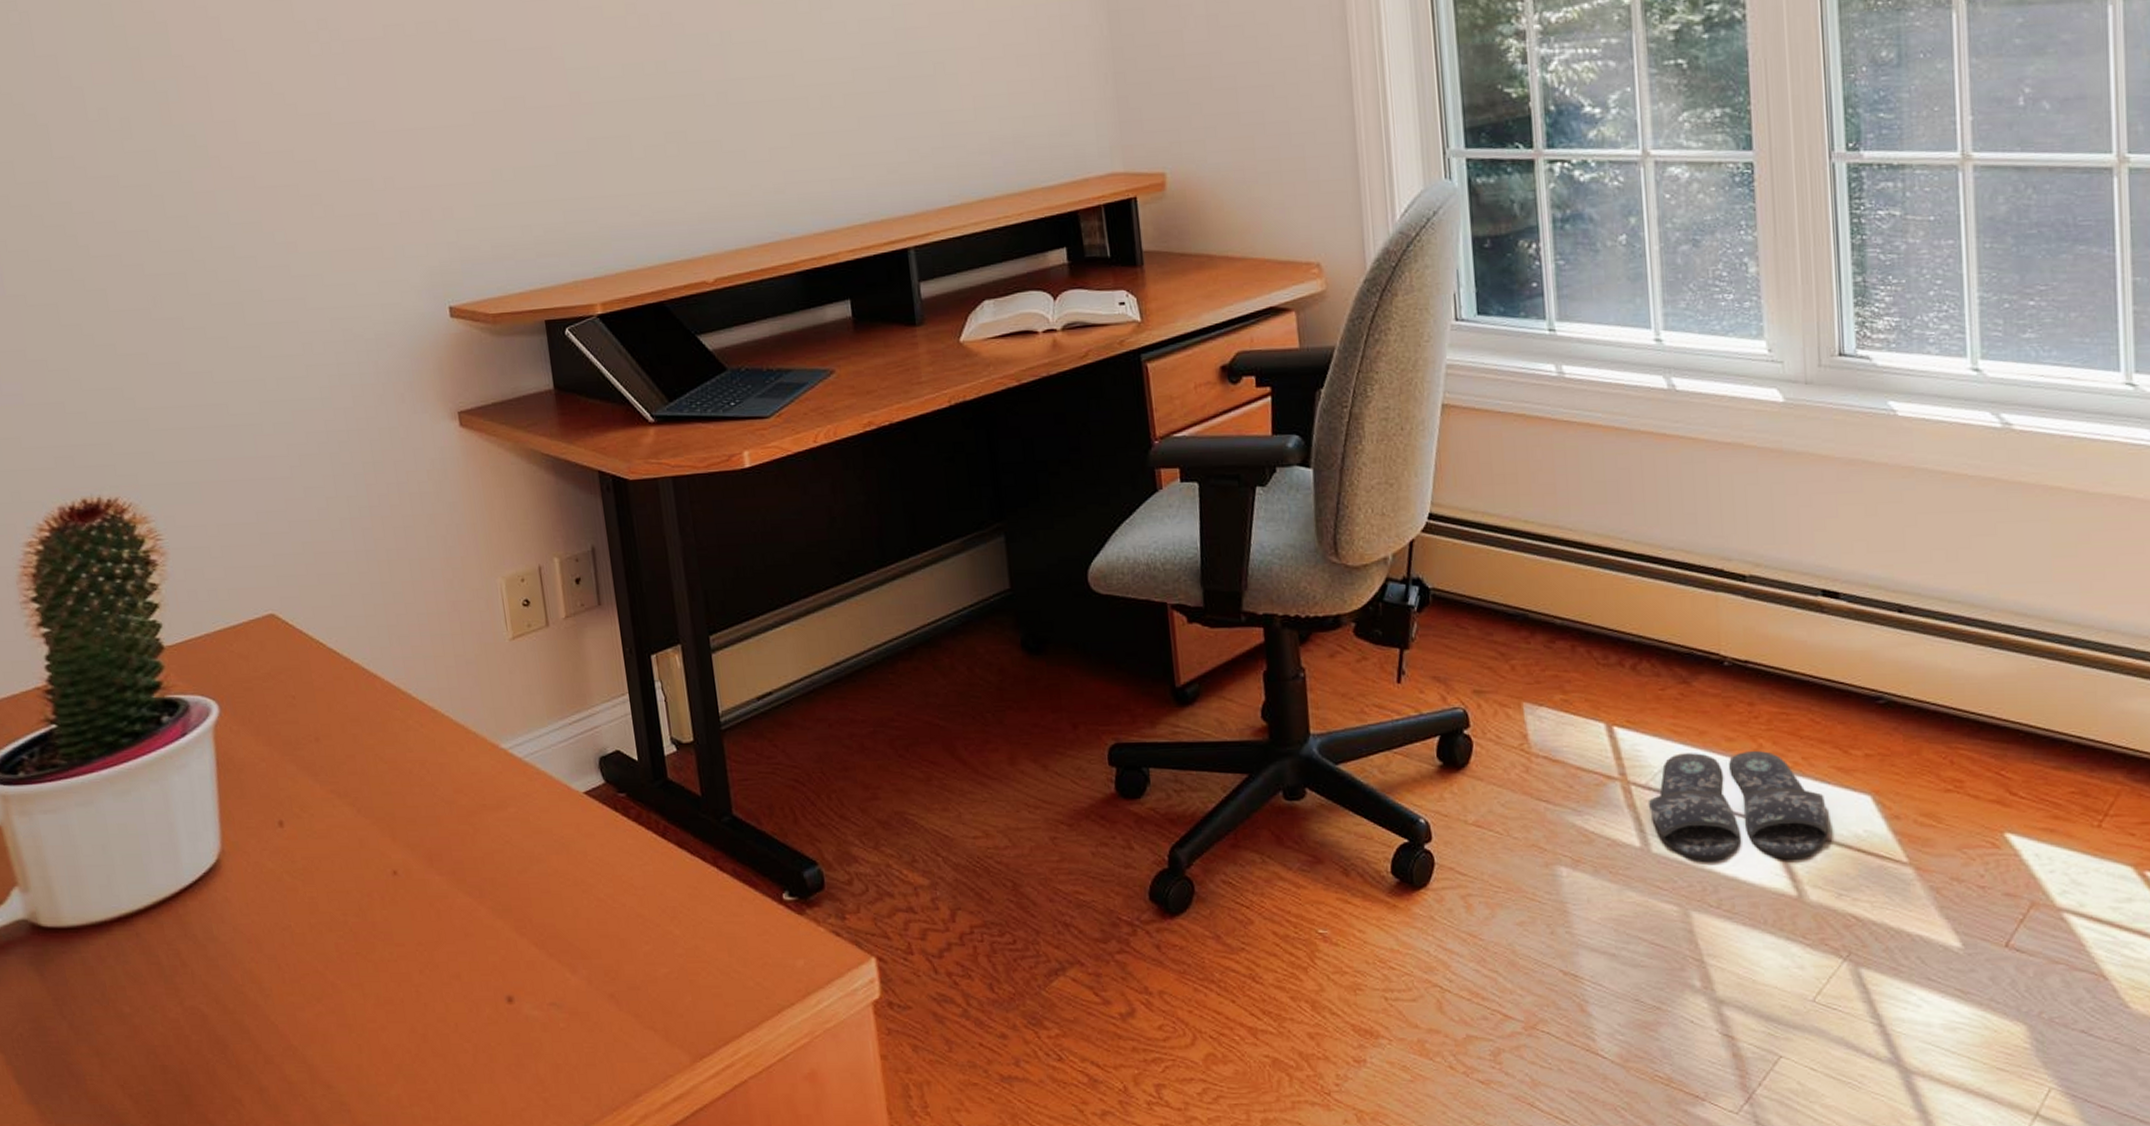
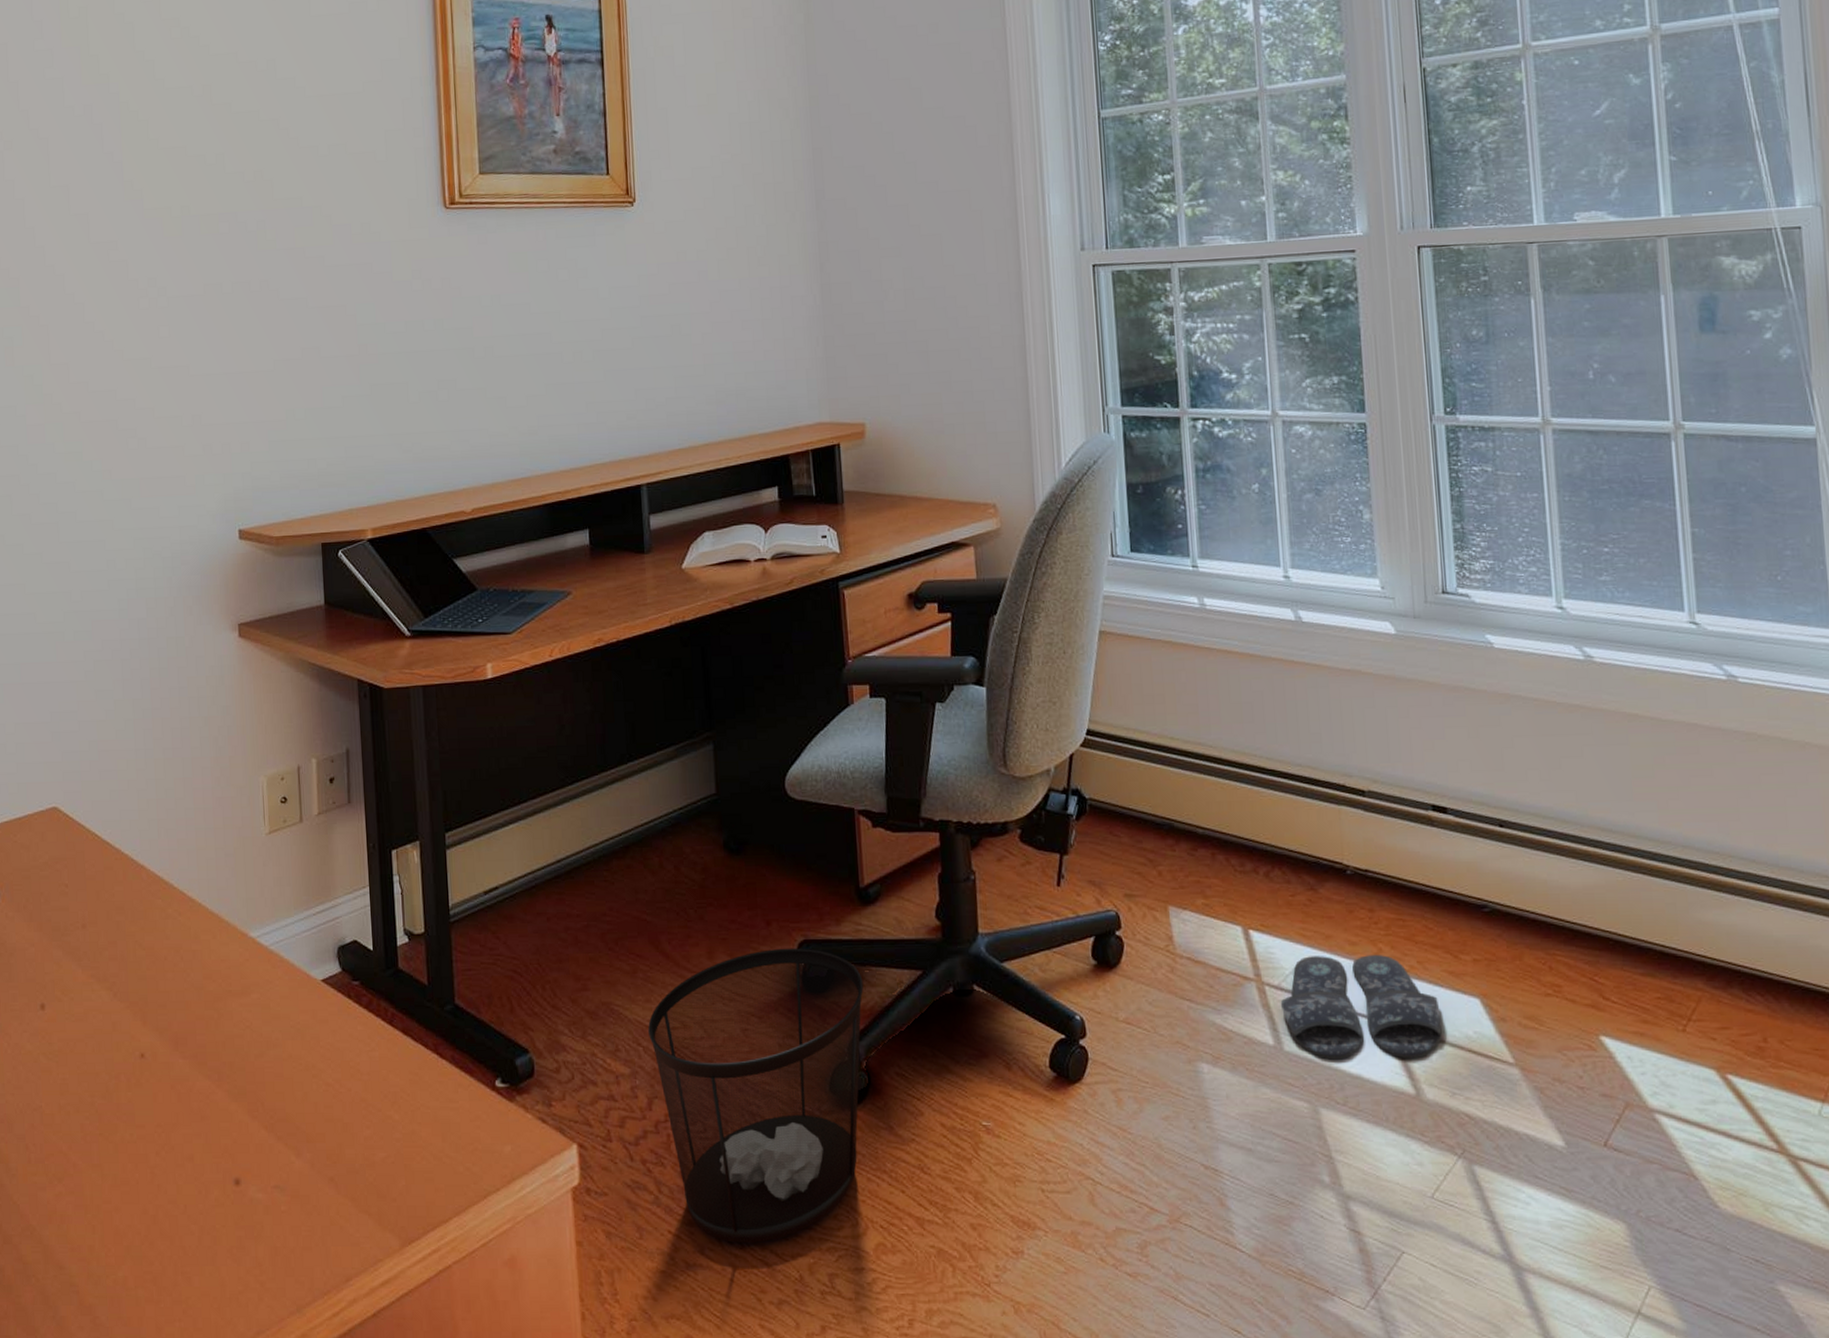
waste bin: none [946,752,1184,1054] -> present [648,948,864,1243]

